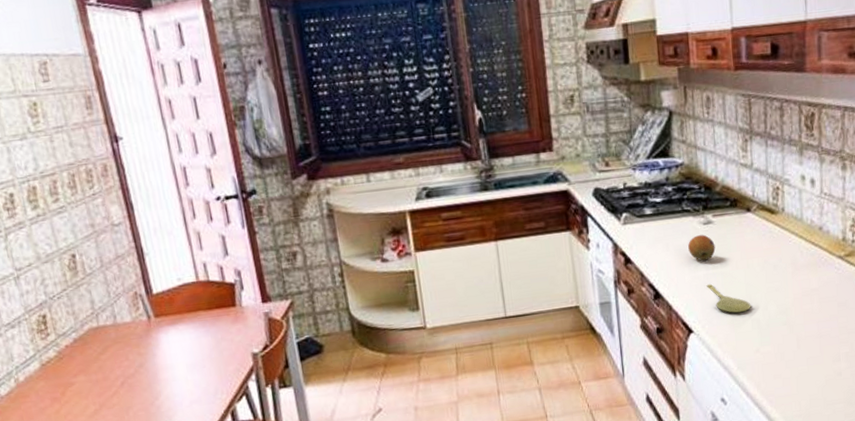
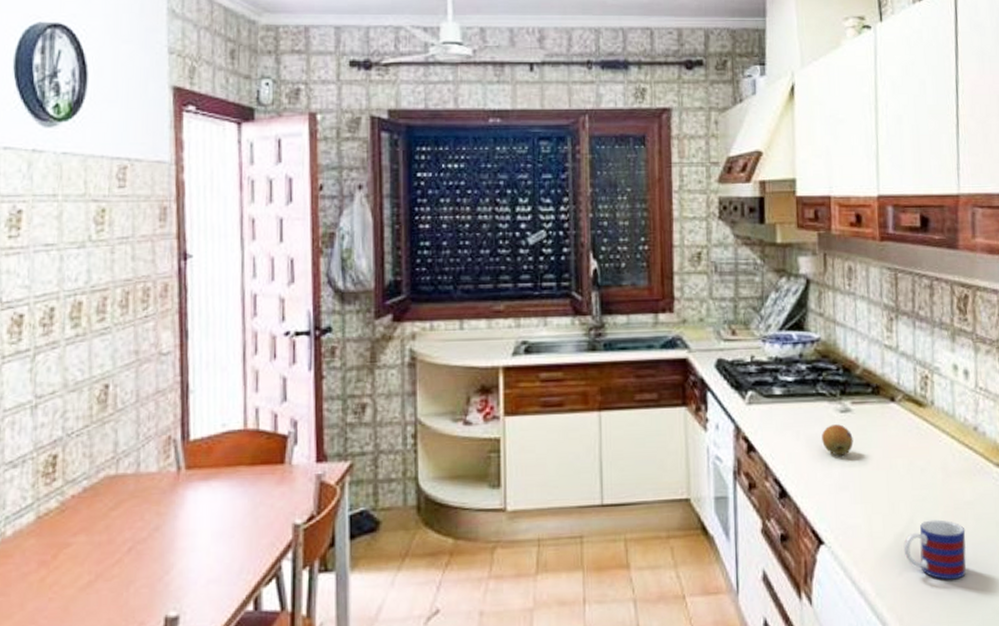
spoon: present [706,283,751,313] -> none [841,484,894,523]
mug: none [760,305,812,352] -> present [903,519,966,580]

